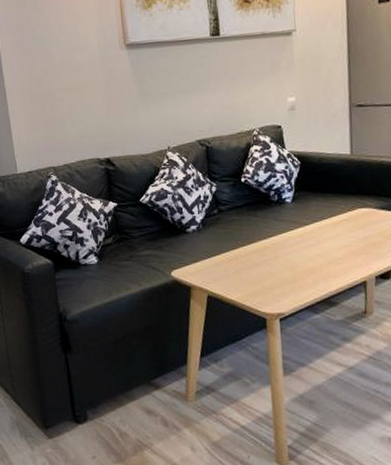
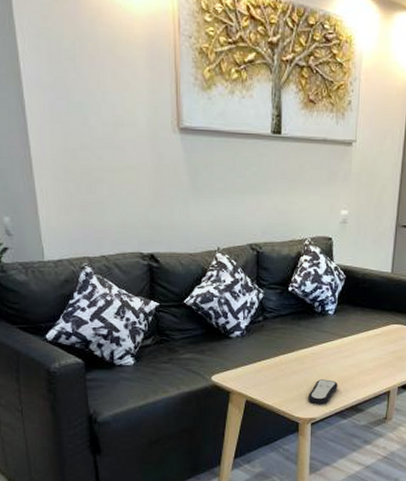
remote control: none [273,271,305,298] -> present [308,379,338,405]

